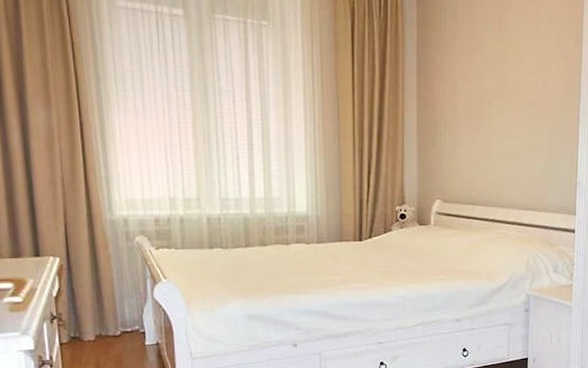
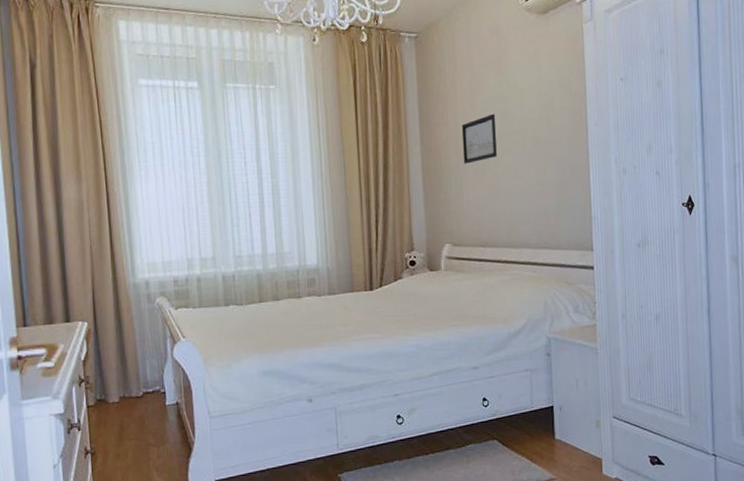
wall art: none [458,72,492,121] -> present [461,113,497,164]

